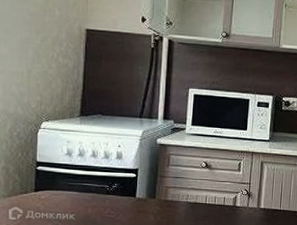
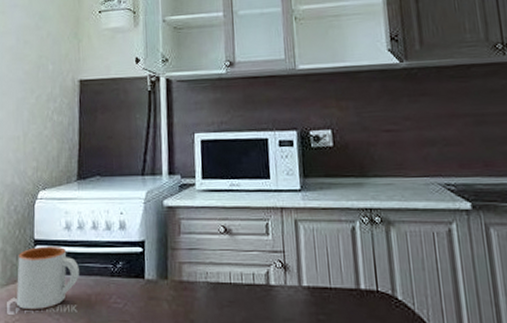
mug: none [19,167,78,217] -> present [17,246,79,310]

